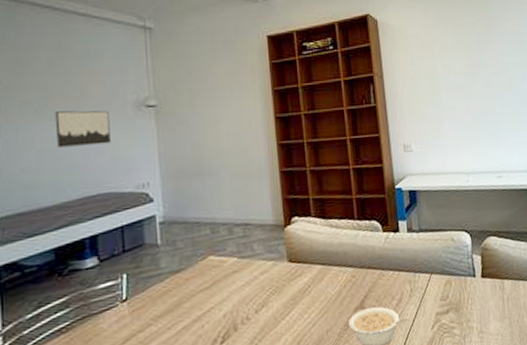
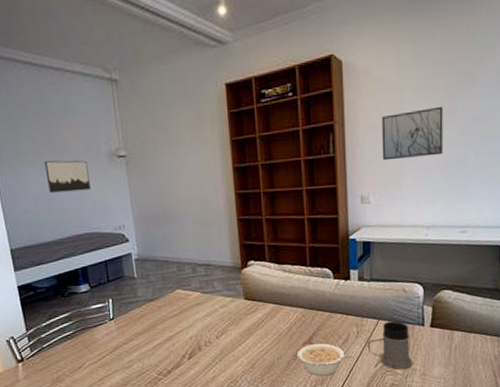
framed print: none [416,62,473,110] -> present [381,106,443,161]
mug: none [421,274,469,330] -> present [367,321,413,369]

